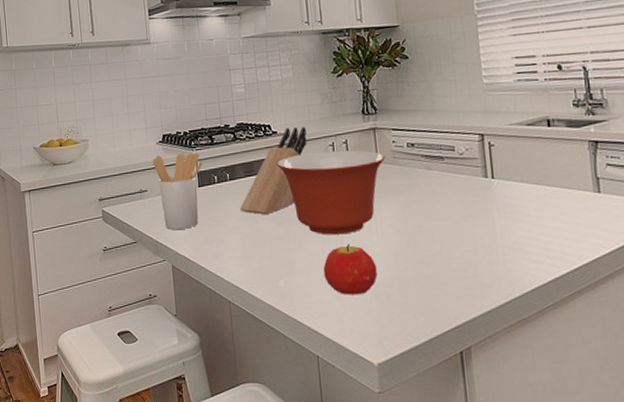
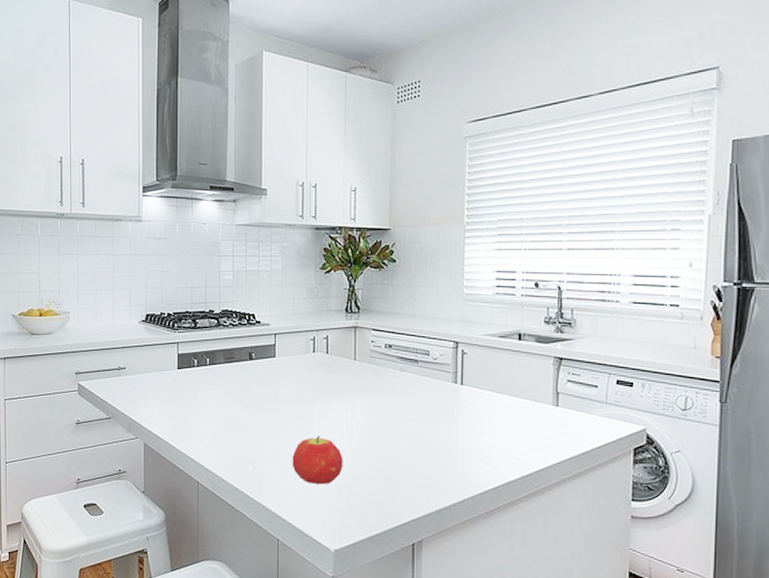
utensil holder: present [153,153,203,230] -> none [134,334,184,409]
knife block: present [239,127,307,215] -> none [216,319,289,402]
mixing bowl: present [276,150,385,235] -> none [257,344,363,427]

